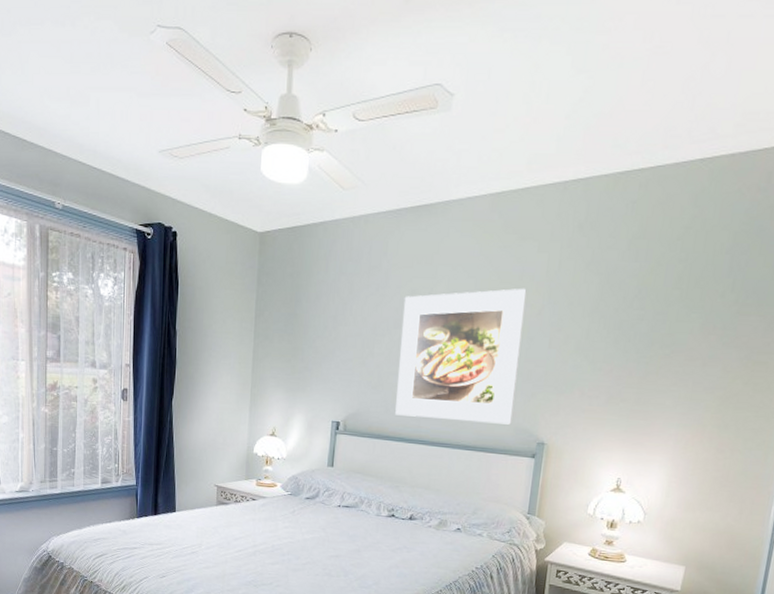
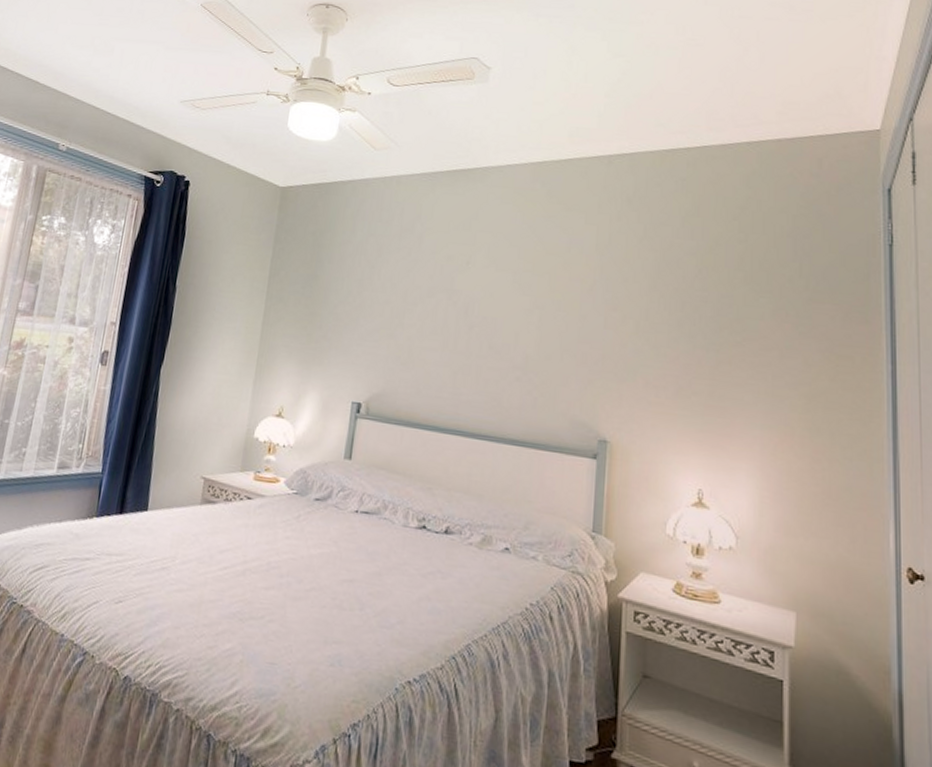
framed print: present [395,288,527,425] -> none [428,260,576,416]

